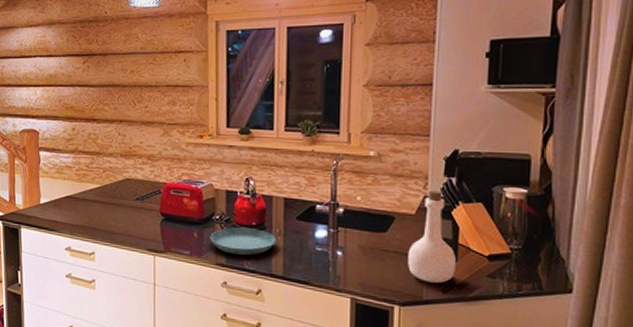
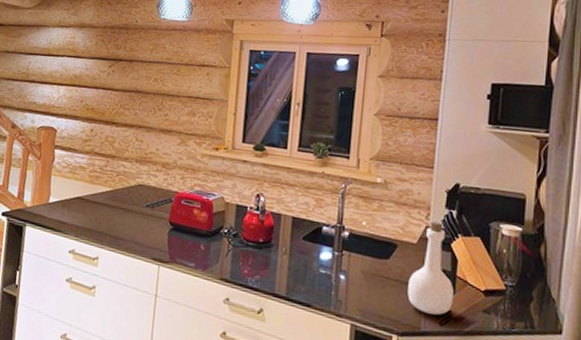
saucer: present [210,227,276,255] -> none [216,242,282,273]

